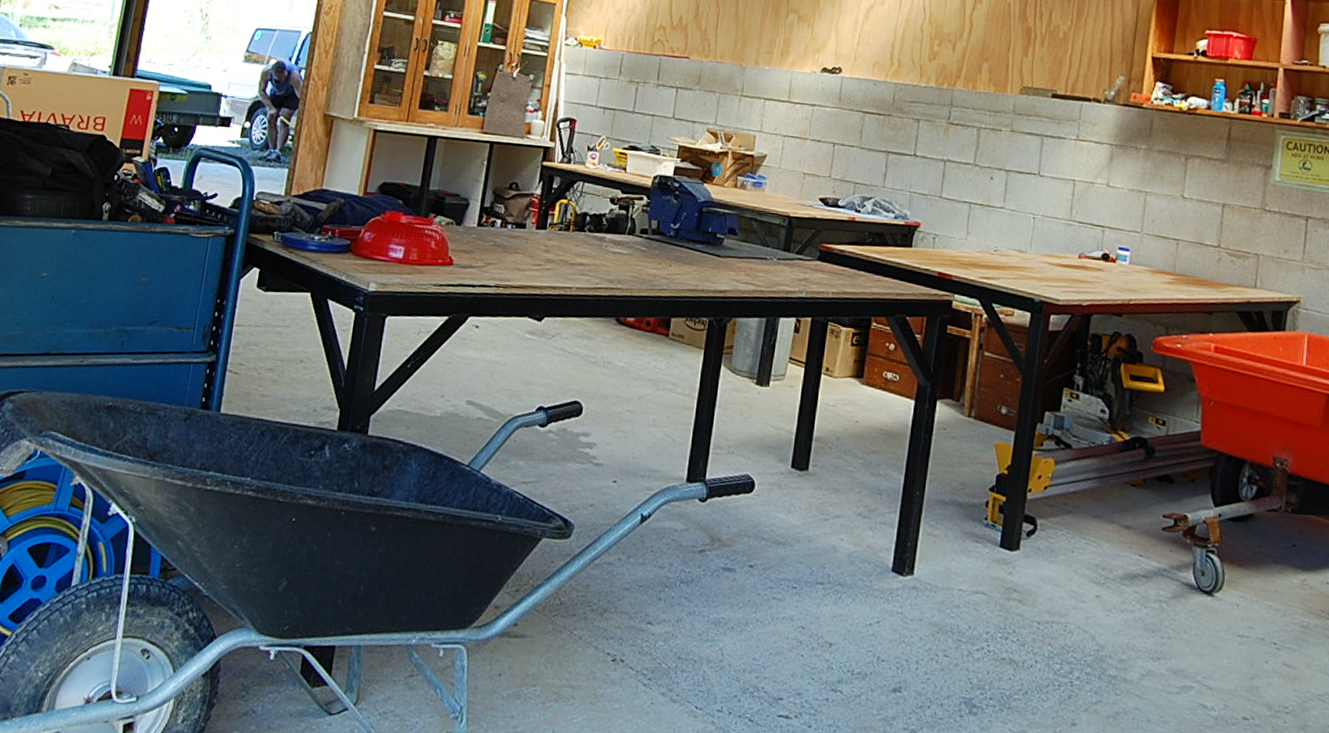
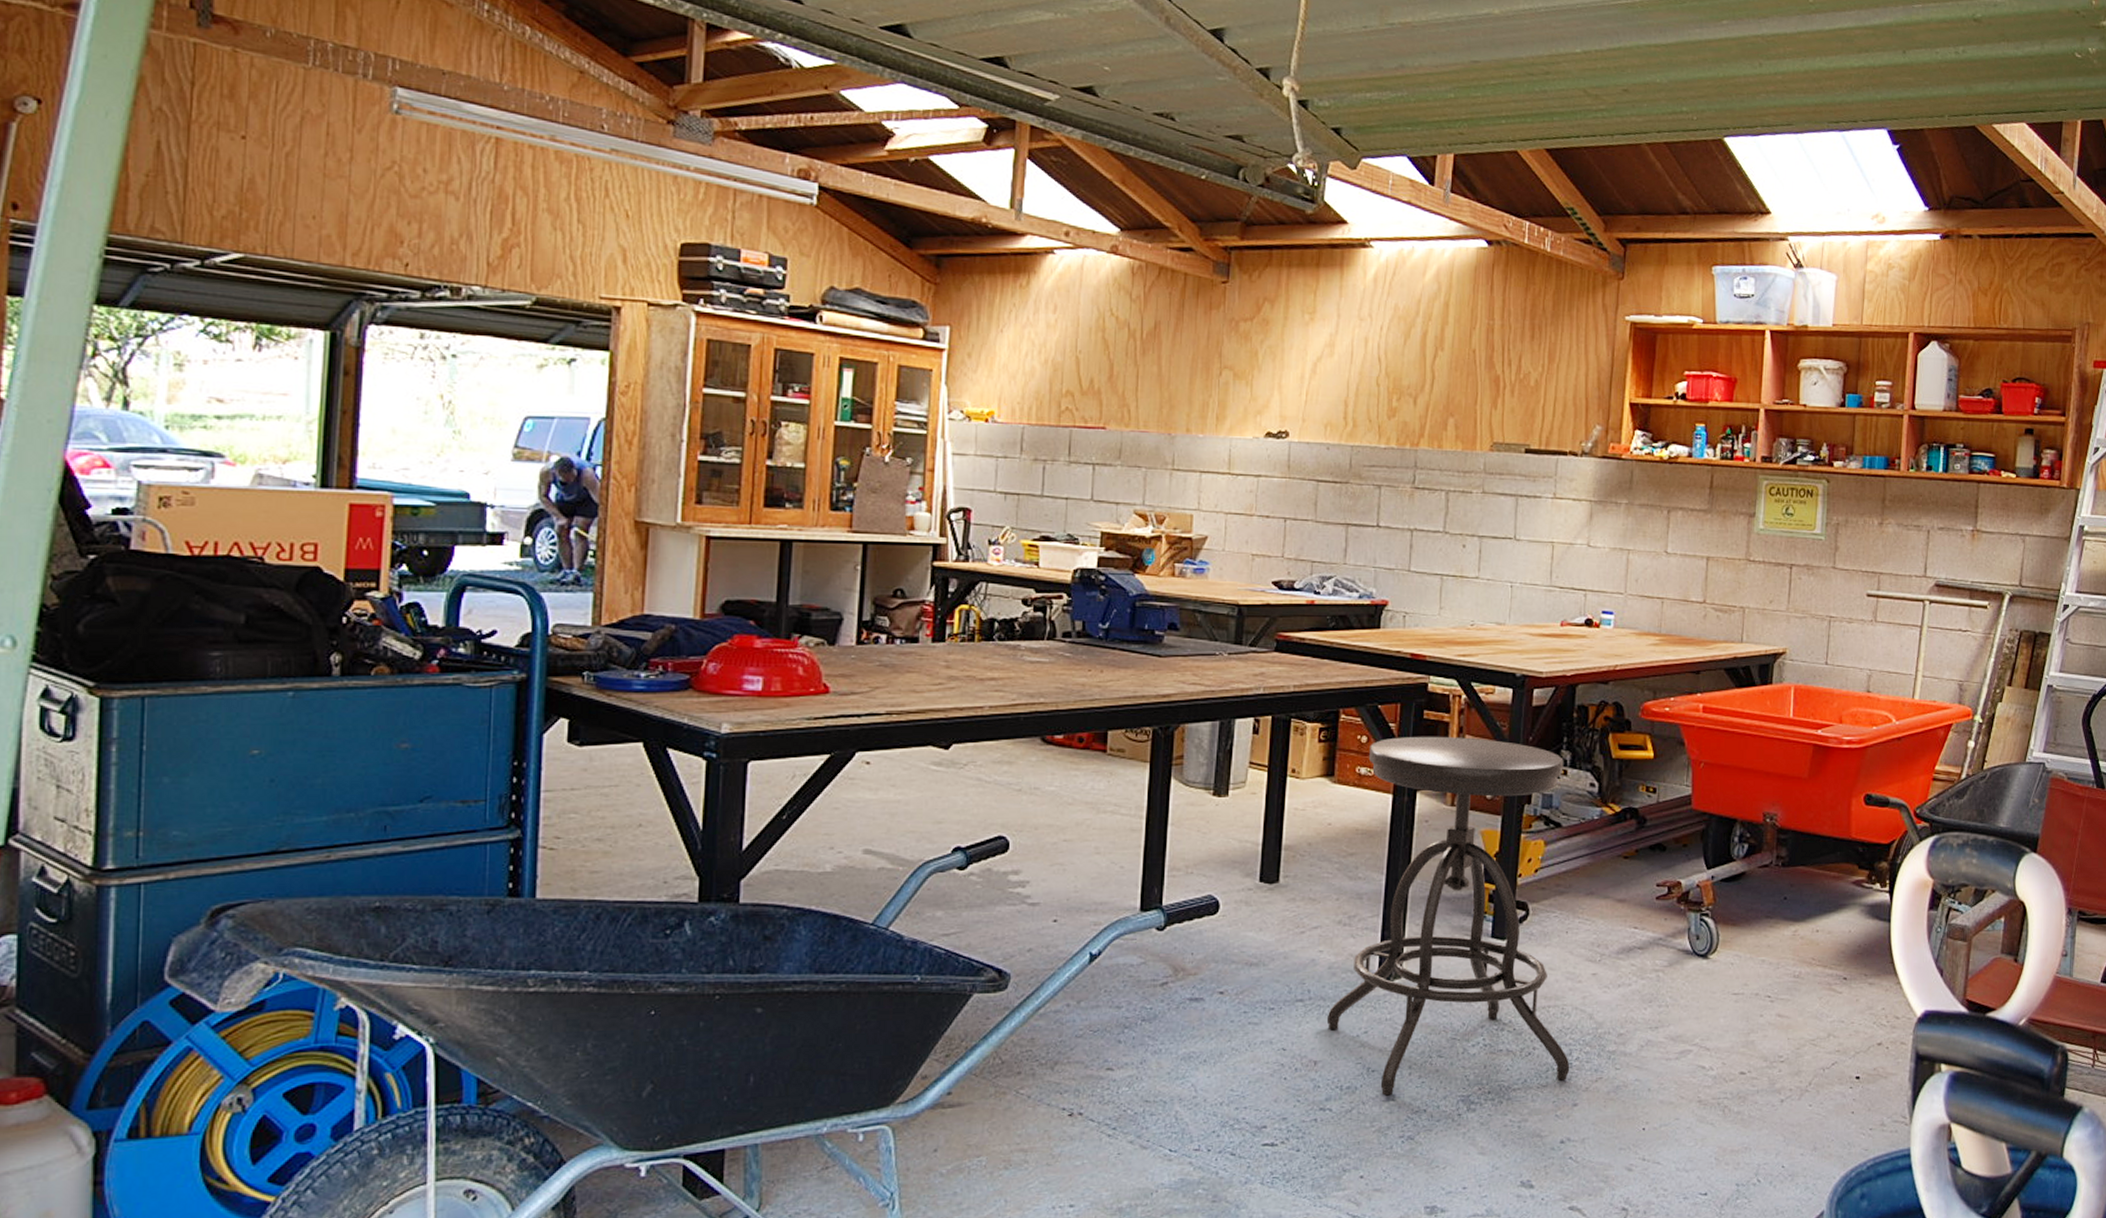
stool: none [843,348,1076,698] -> present [1326,736,1570,1096]

